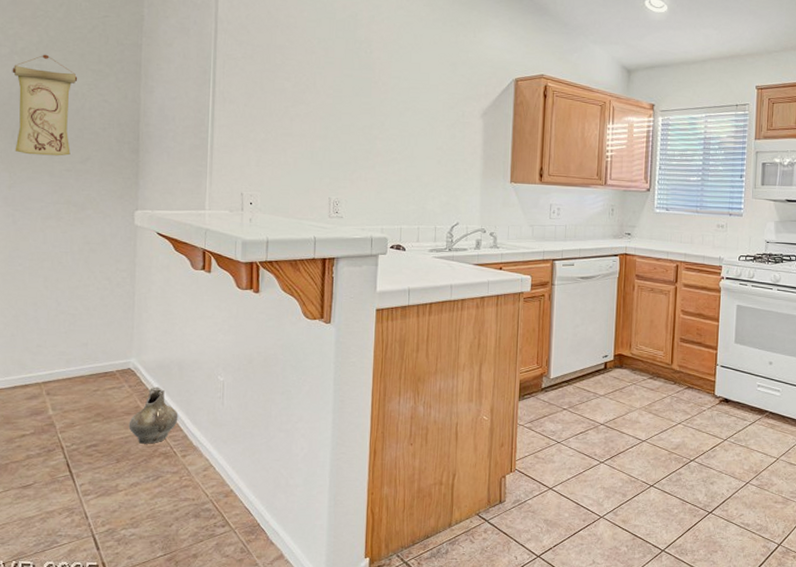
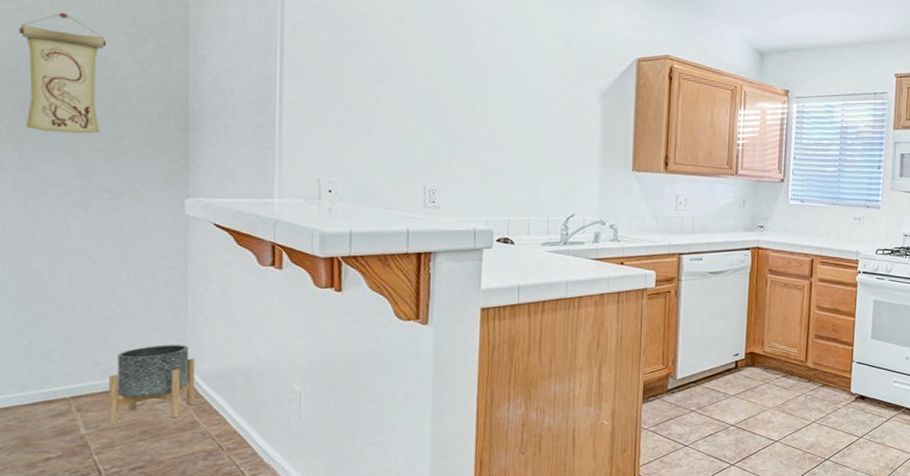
planter: none [71,338,140,408] -> present [109,345,196,425]
ceramic jug: present [128,387,178,444] -> none [183,399,246,464]

